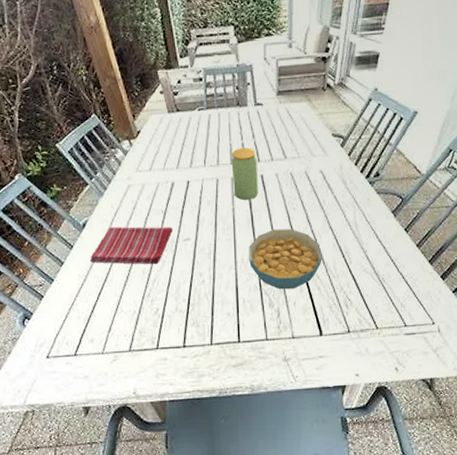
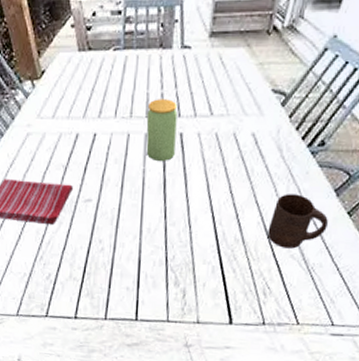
cereal bowl: present [249,229,322,290] -> none [156,198,243,269]
cup: none [343,218,390,264] -> present [267,194,328,249]

